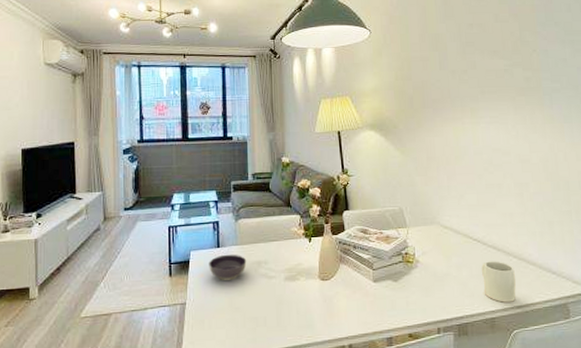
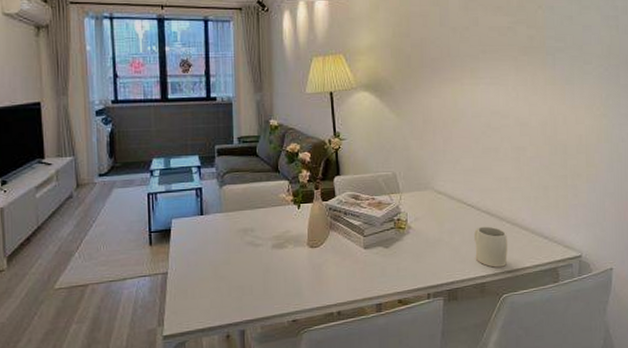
bowl: present [209,254,247,280] -> none [191,221,232,249]

